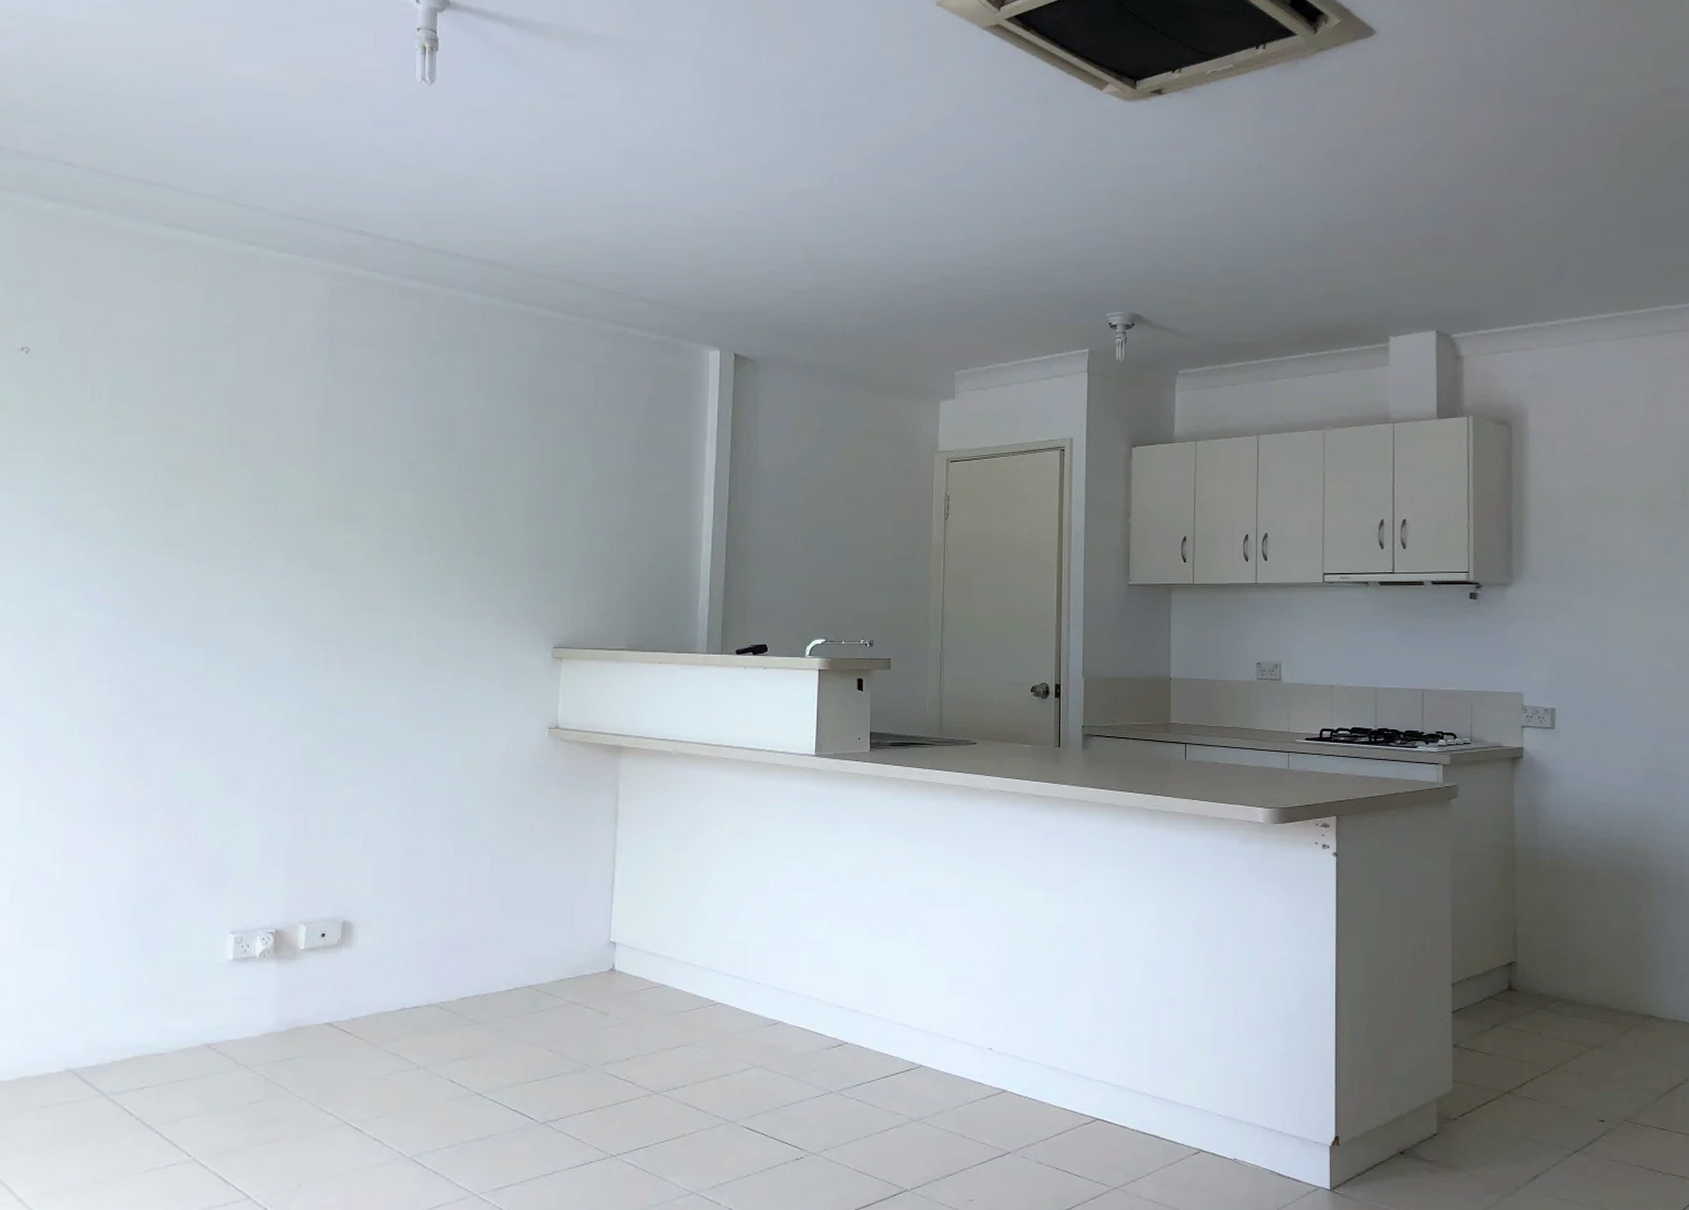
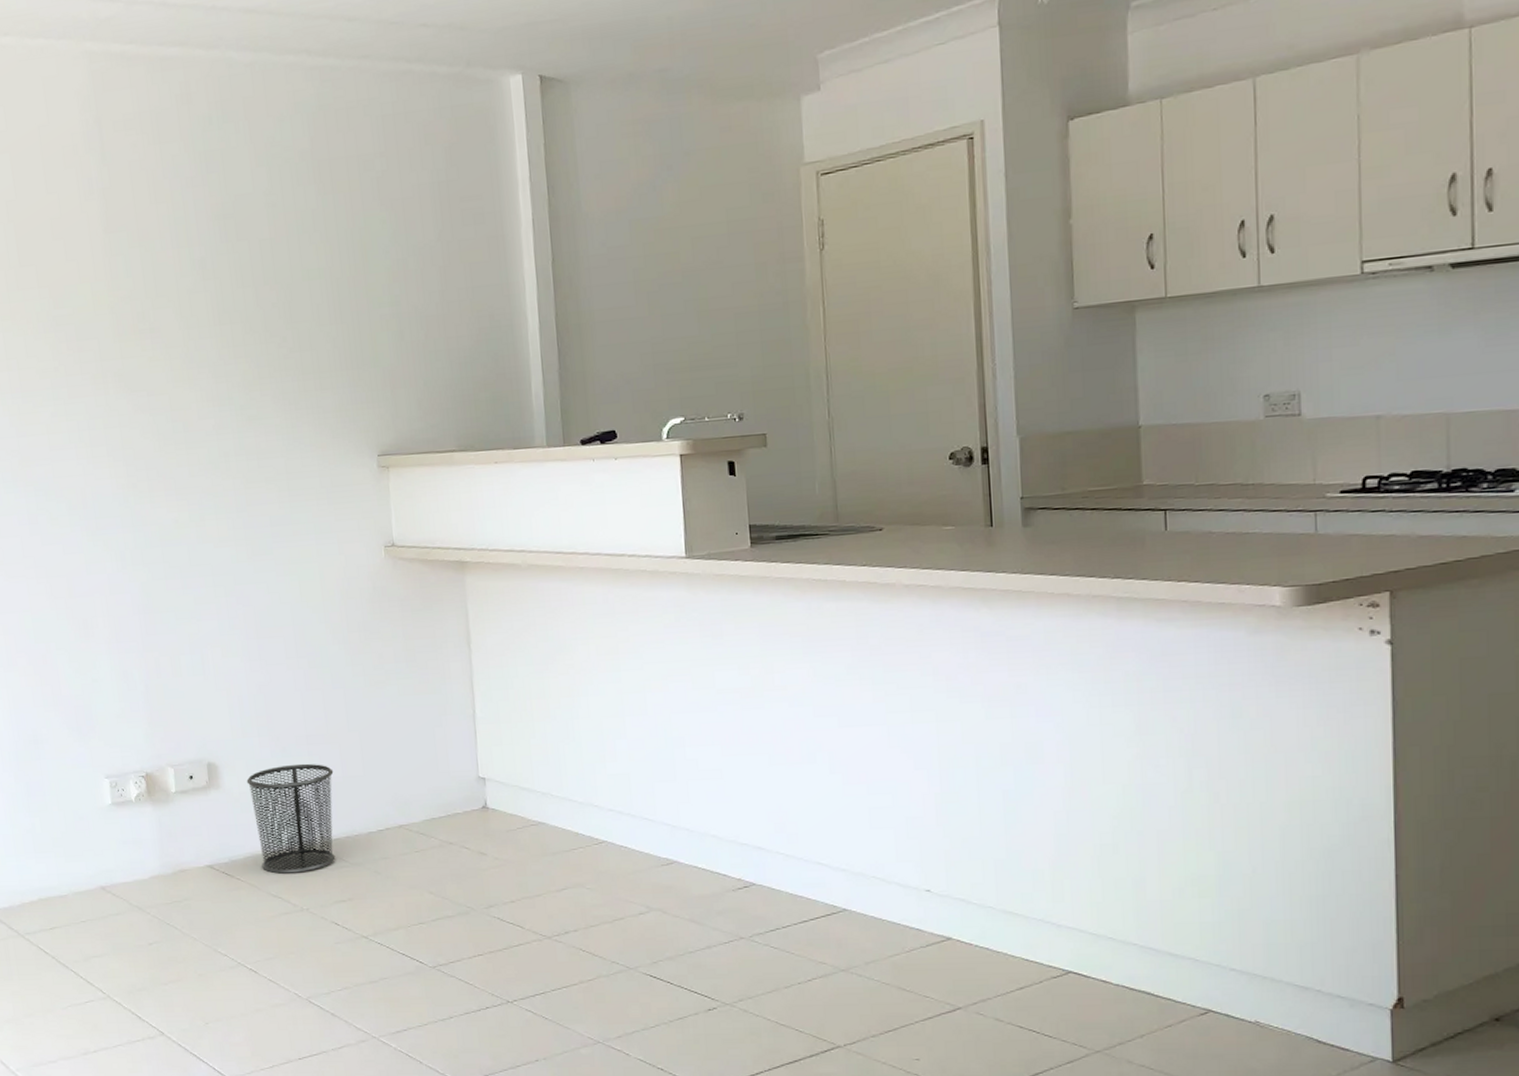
waste bin: none [380,924,470,1033] -> present [246,763,336,875]

